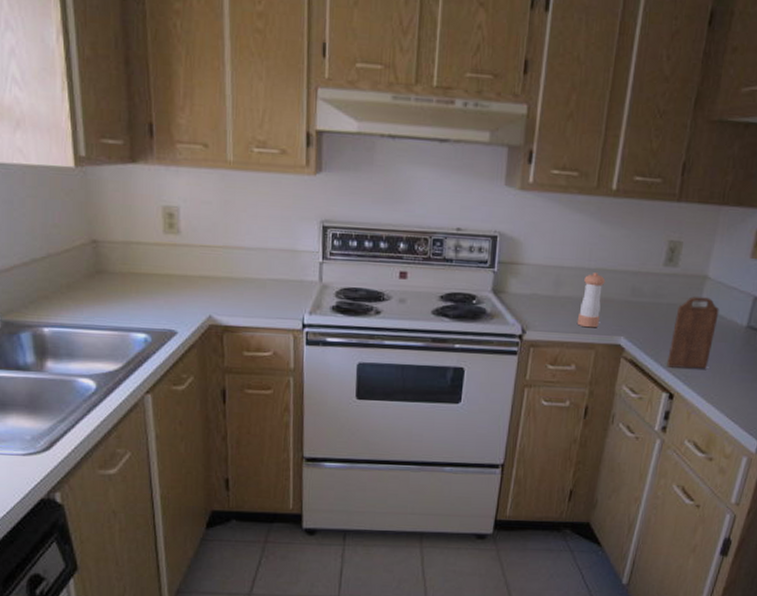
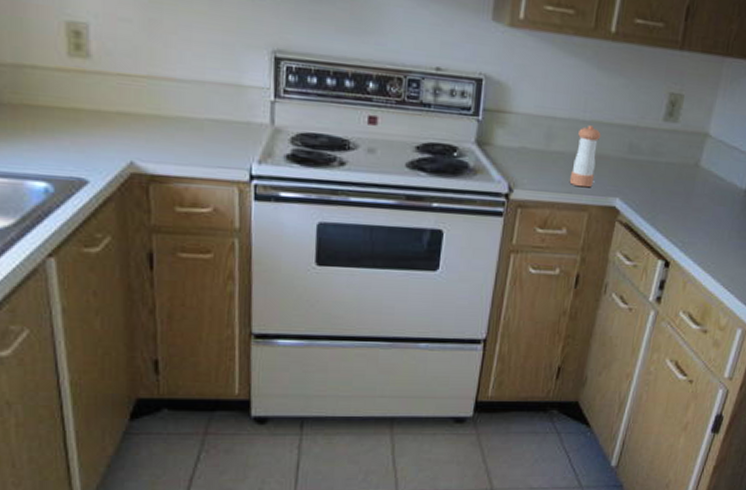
cutting board: present [667,296,719,369] -> none [663,156,719,235]

